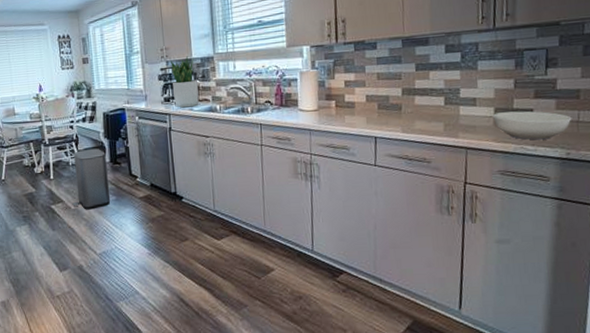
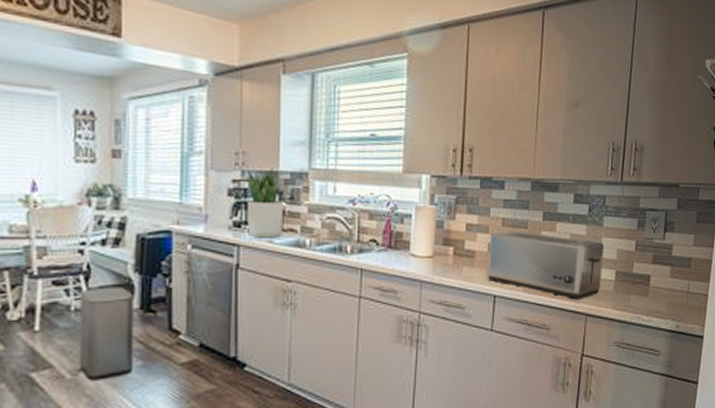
toaster: none [366,82,481,136] -> present [488,232,605,300]
bowl: present [492,111,572,140] -> none [613,276,683,310]

